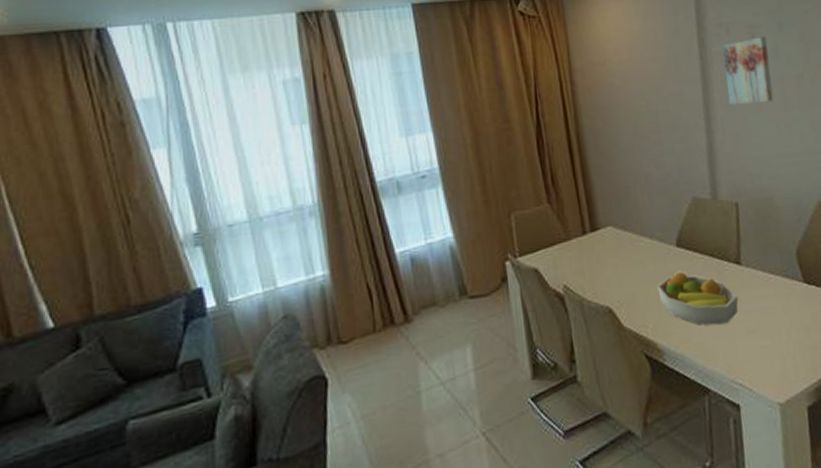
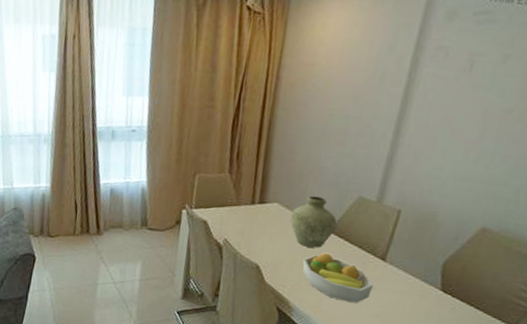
vase: none [628,207,680,271] -> present [290,195,337,248]
wall art: present [722,36,774,106] -> none [423,65,487,129]

